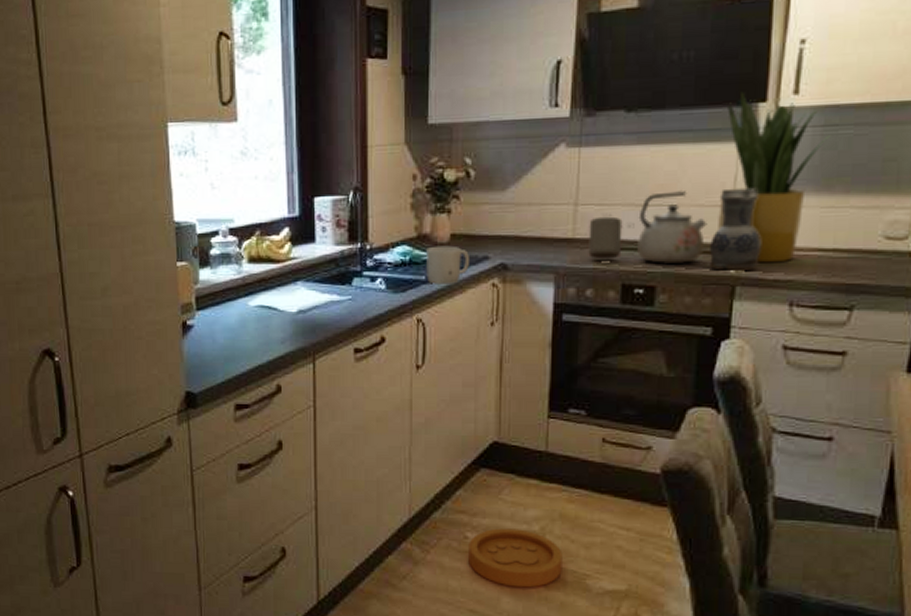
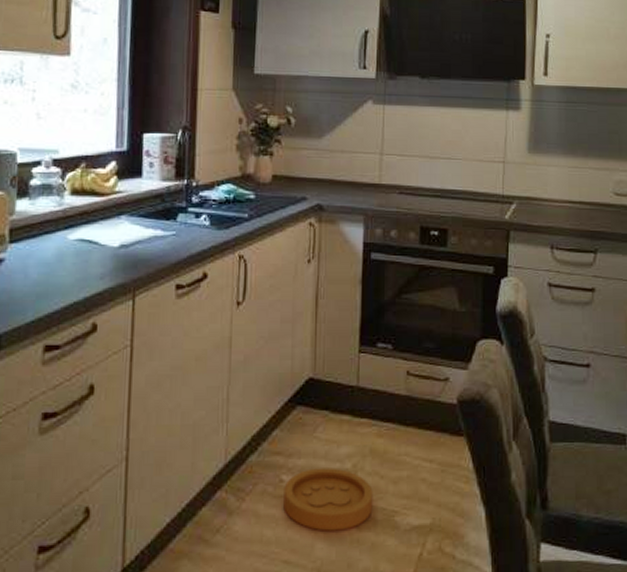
mug: present [426,245,471,284] -> none [249,185,290,222]
canister: present [577,213,636,261] -> none [383,163,431,205]
kettle: present [637,190,708,265] -> none [432,146,486,210]
ceramic jug: present [709,189,762,272] -> none [489,148,528,218]
planter: present [718,92,831,263] -> none [494,70,572,212]

